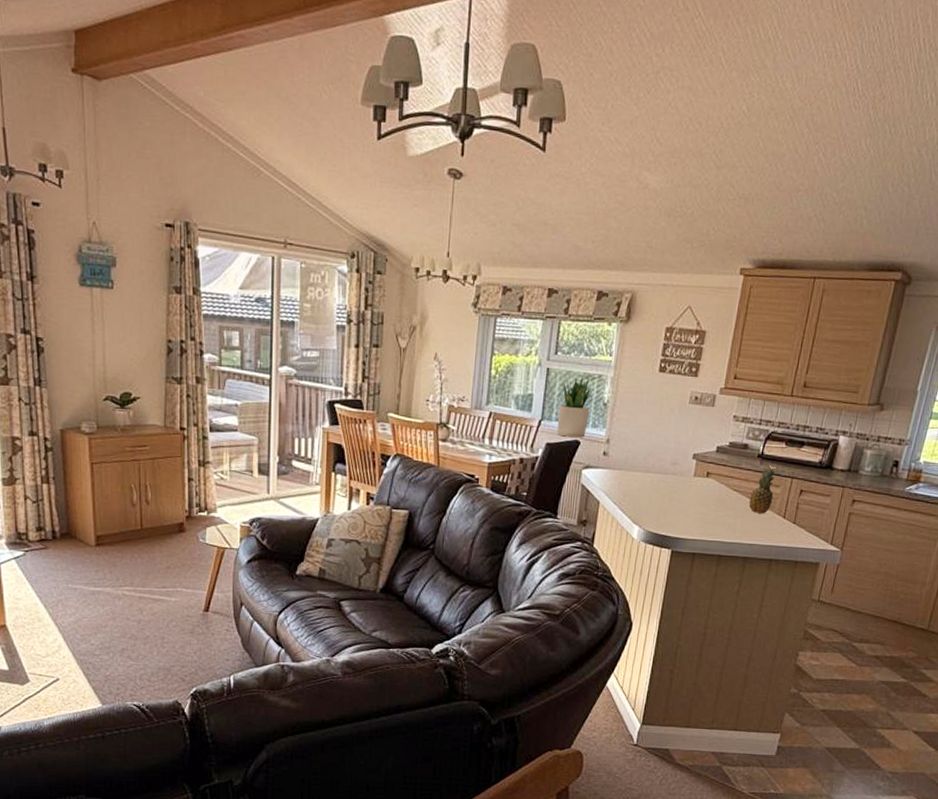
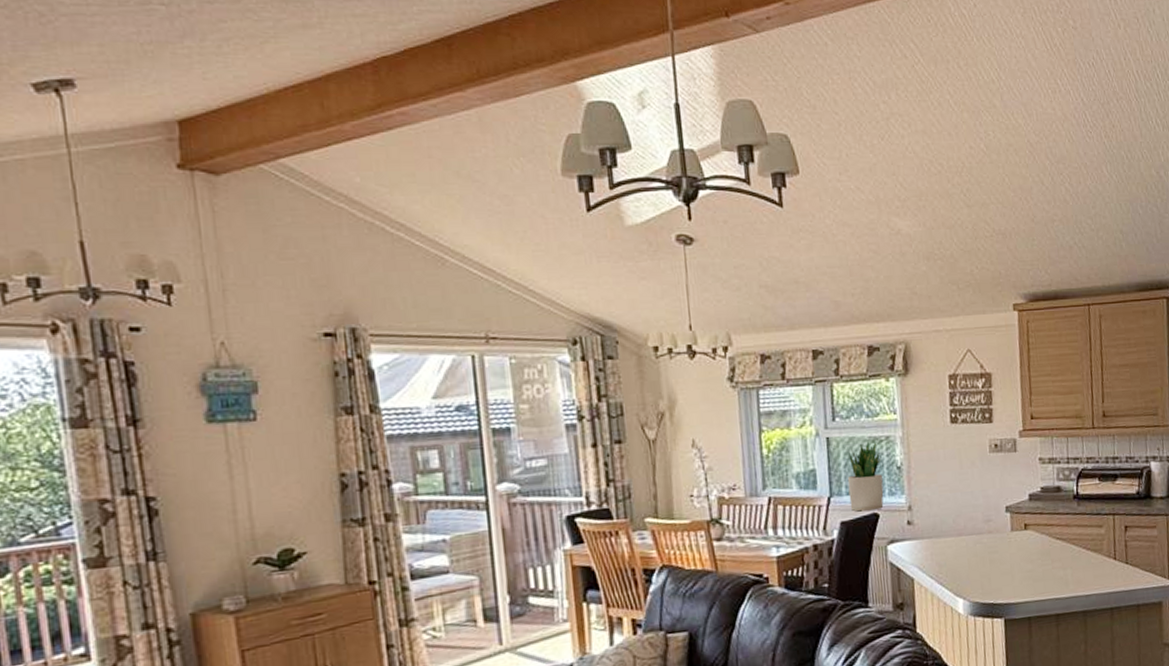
fruit: present [748,467,777,514] -> none [1075,506,1100,560]

